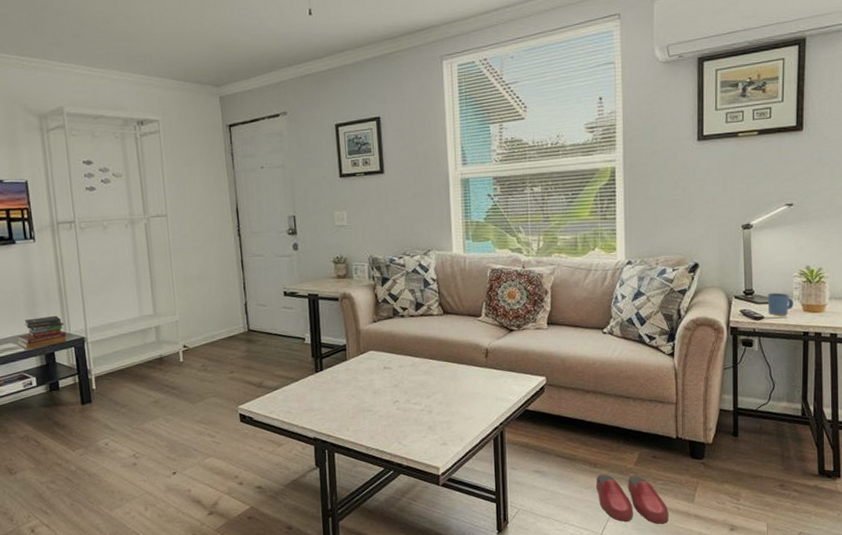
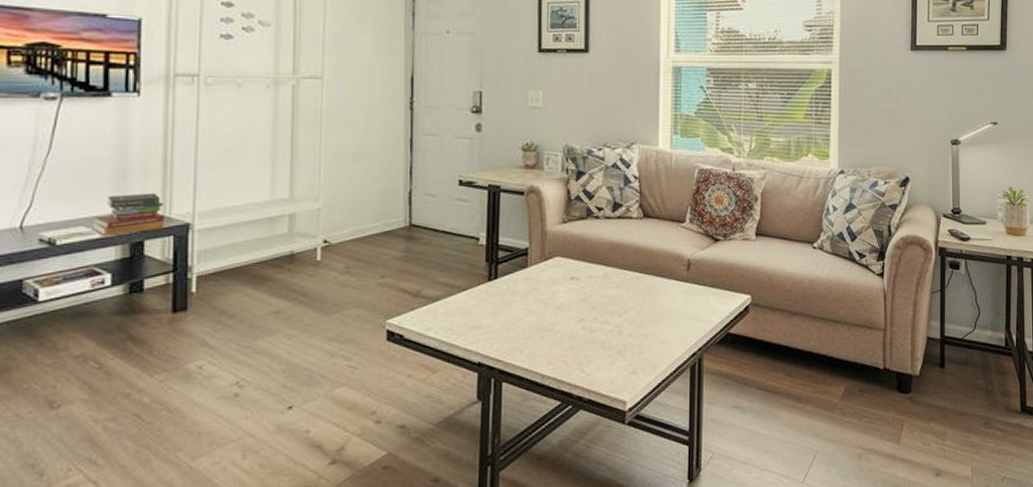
slippers: present [596,474,669,524] -> none [800,410,874,470]
mug: present [767,292,793,316] -> none [973,213,998,238]

